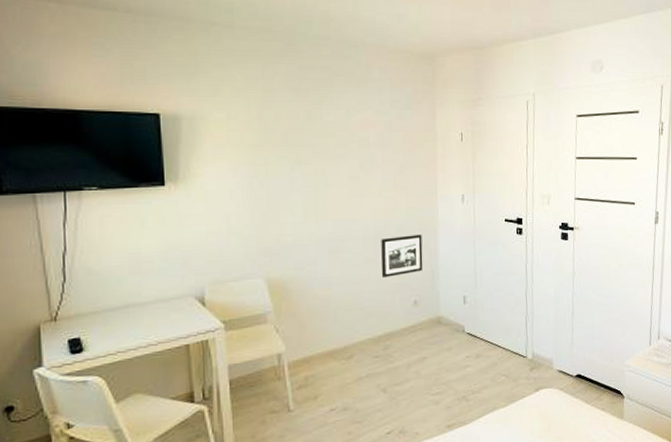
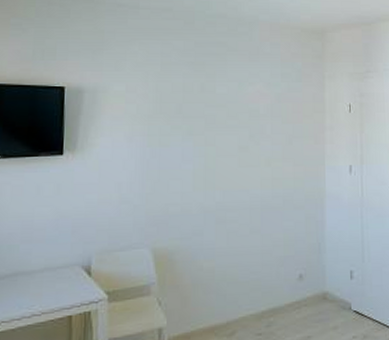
picture frame: present [381,234,423,279] -> none [266,205,310,251]

